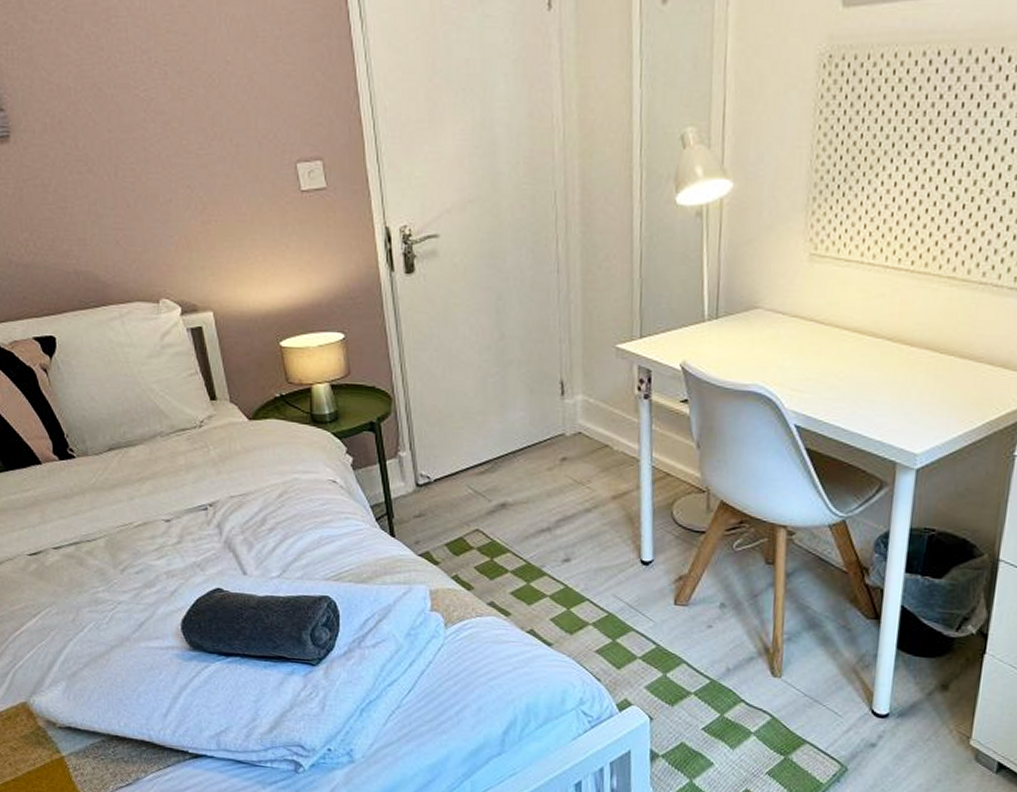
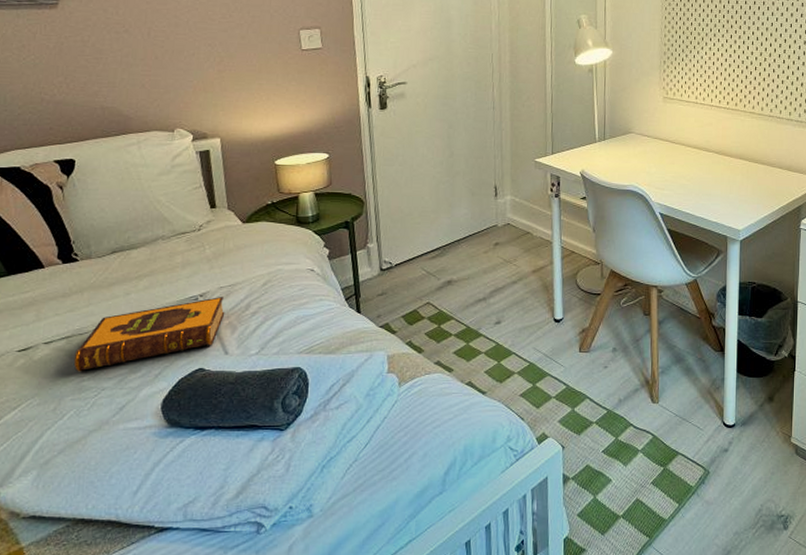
hardback book: none [85,507,239,583] -> present [73,297,225,372]

